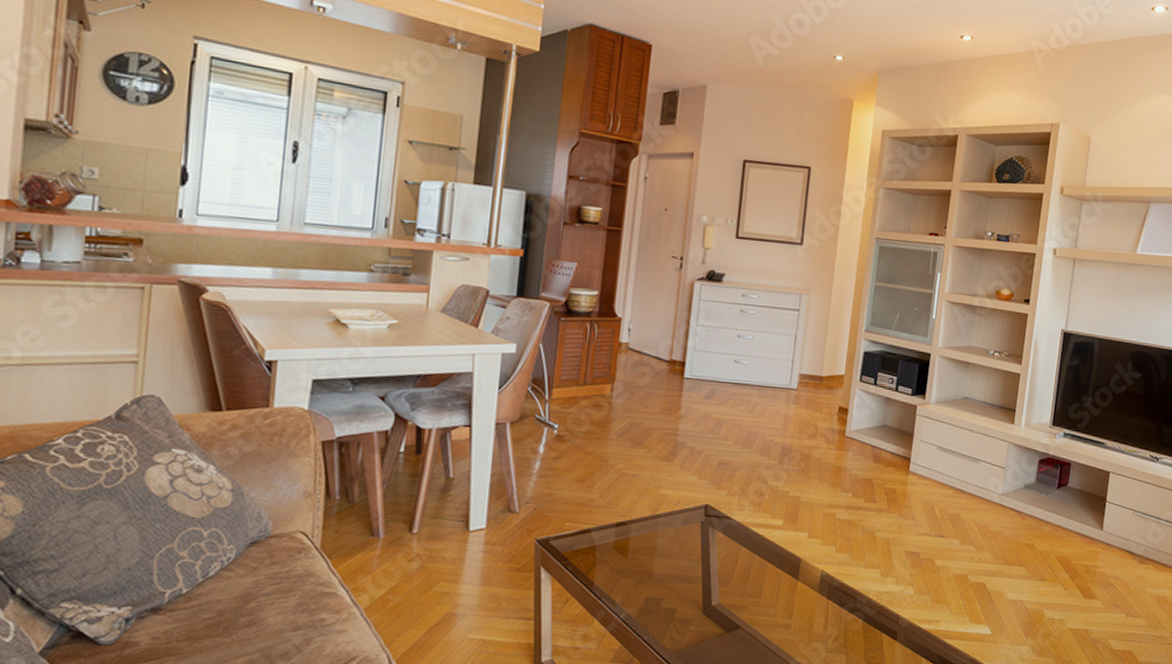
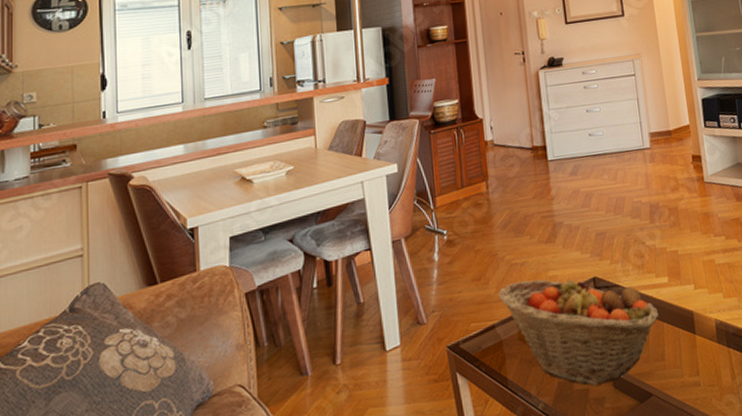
fruit basket: none [601,491,766,608] -> present [498,278,660,386]

